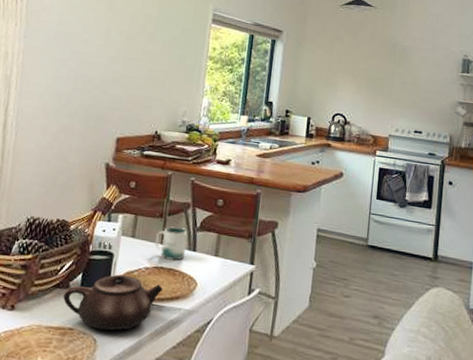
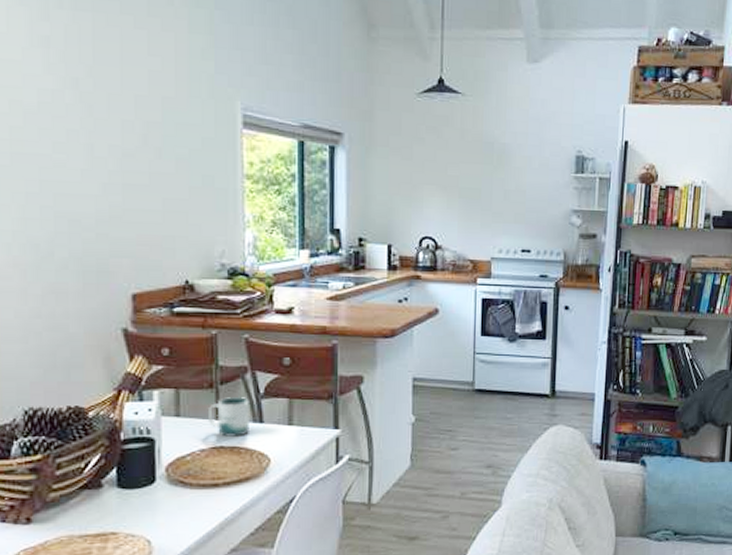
teapot: present [63,274,163,331] -> none [96,462,227,529]

